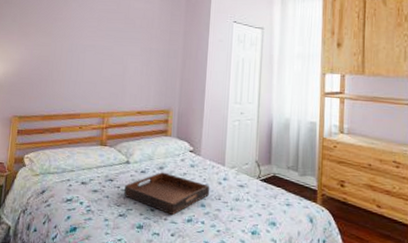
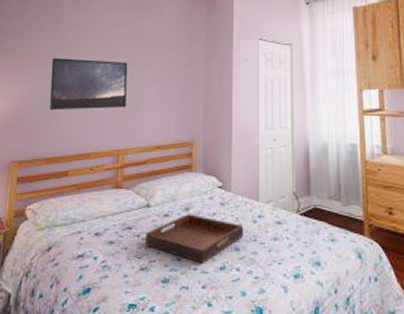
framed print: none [46,27,115,76] -> present [50,57,128,110]

